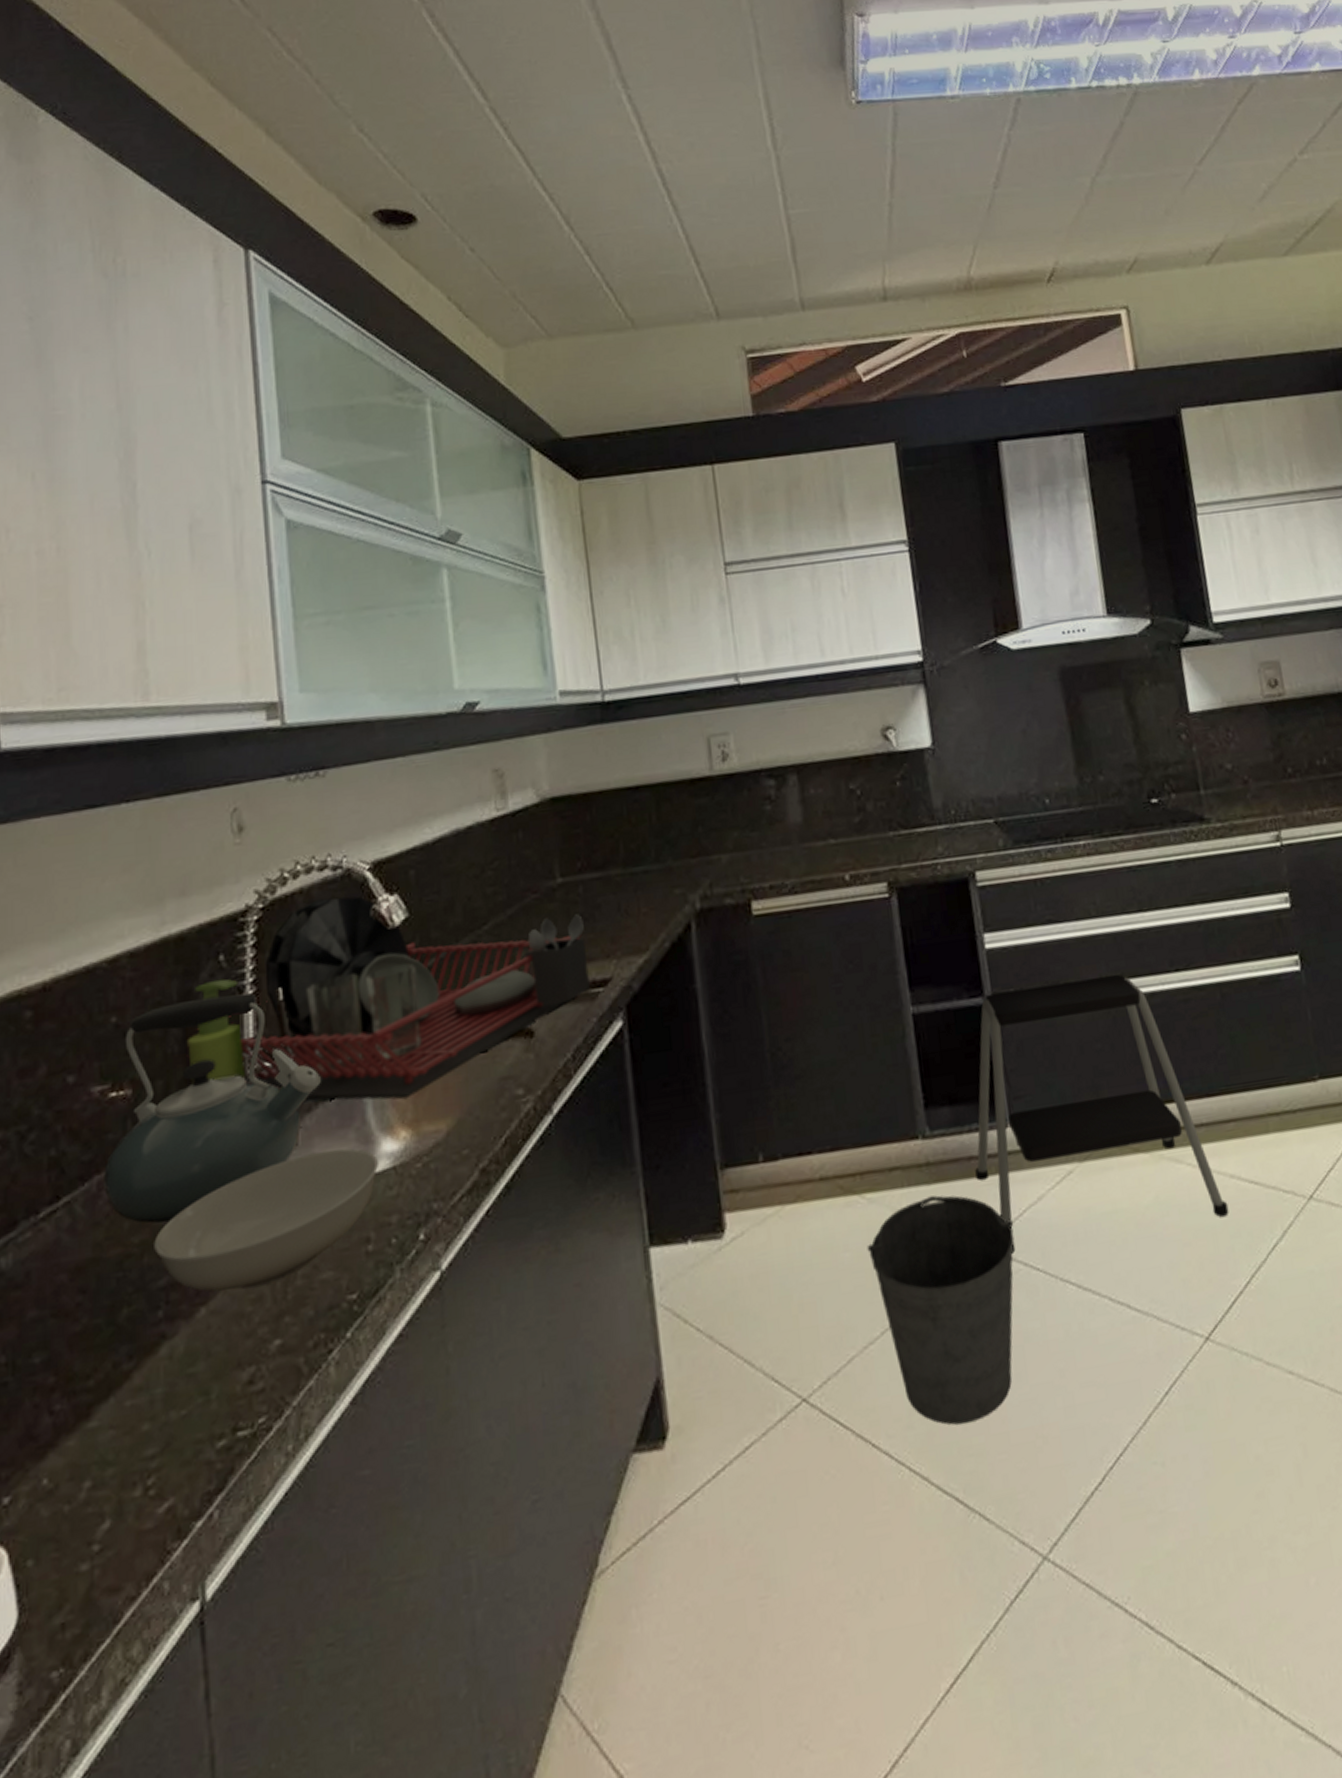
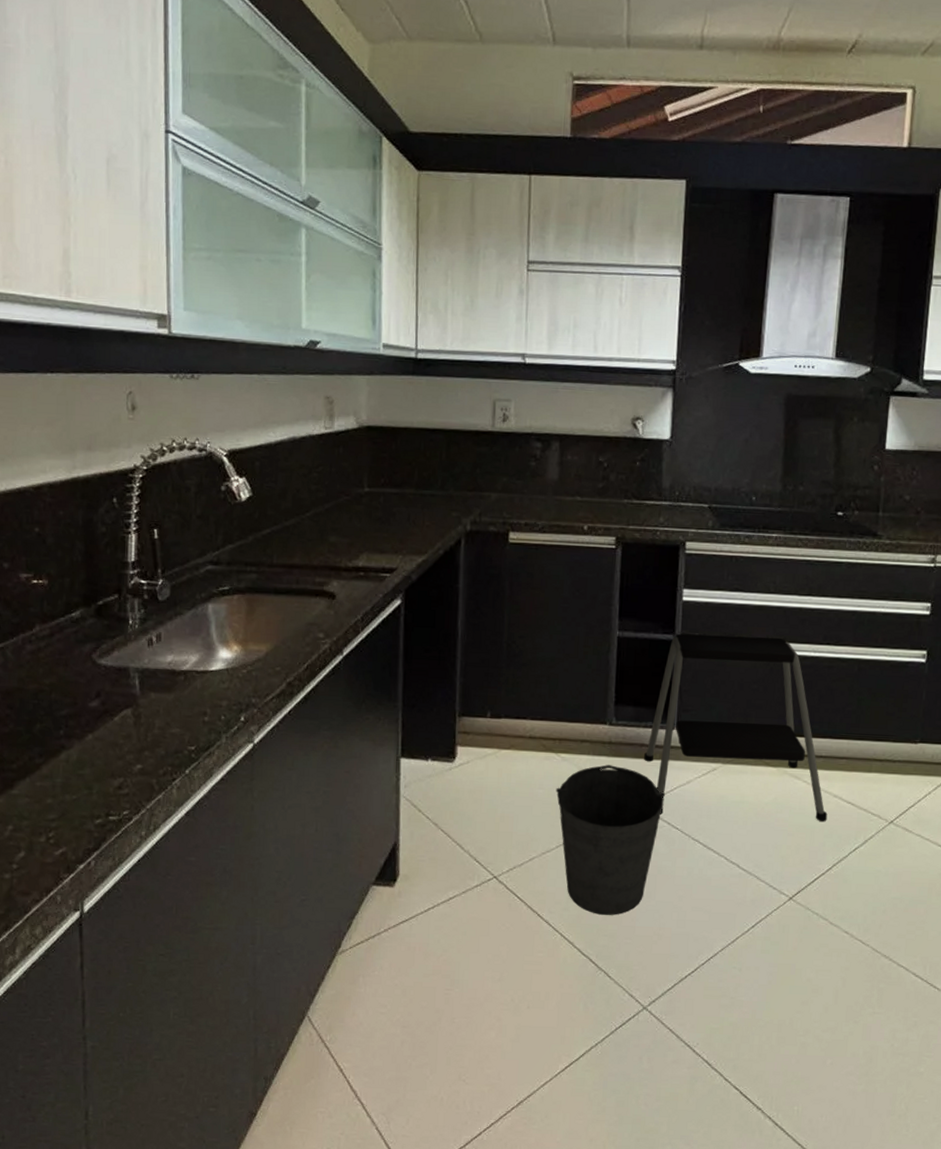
kettle: present [104,993,321,1224] -> none [27,526,180,674]
bowl: present [154,1148,378,1292] -> none [59,648,216,730]
dish rack: present [186,896,590,1101] -> none [87,471,381,625]
soap dispenser: present [188,979,245,1085] -> none [88,515,127,589]

